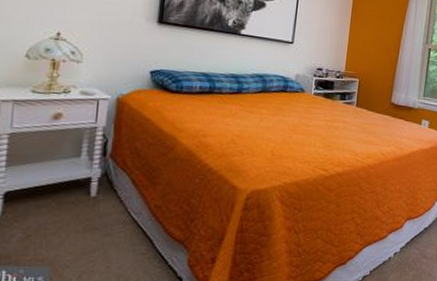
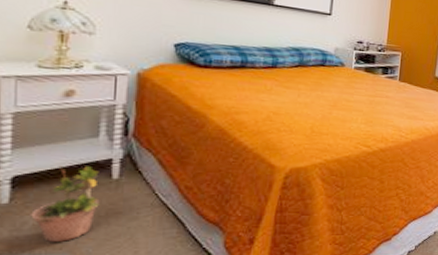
potted plant: none [18,183,80,254] -> present [31,165,100,242]

